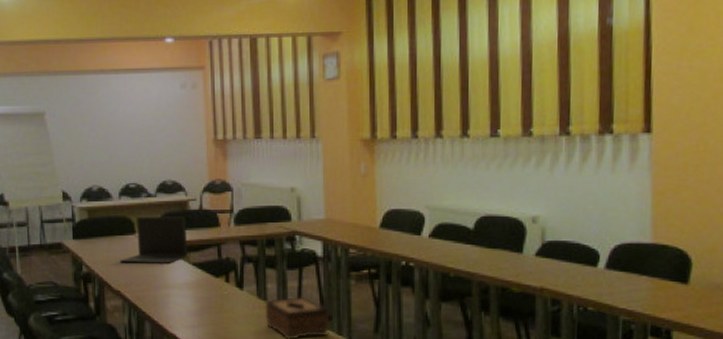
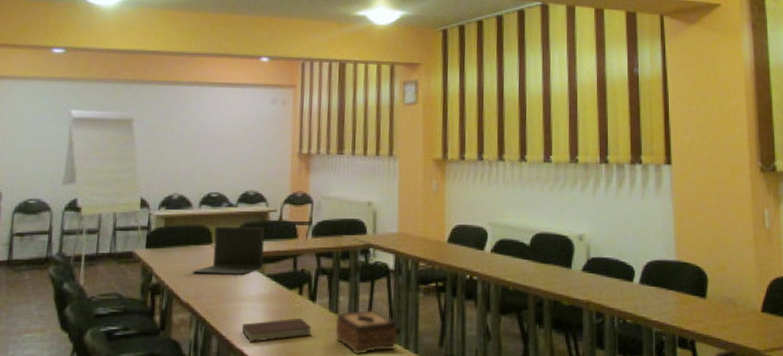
notebook: none [172,304,242,327] -> present [241,317,312,342]

